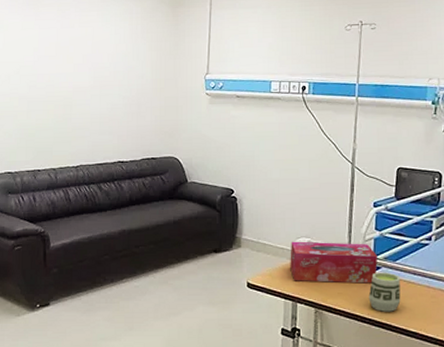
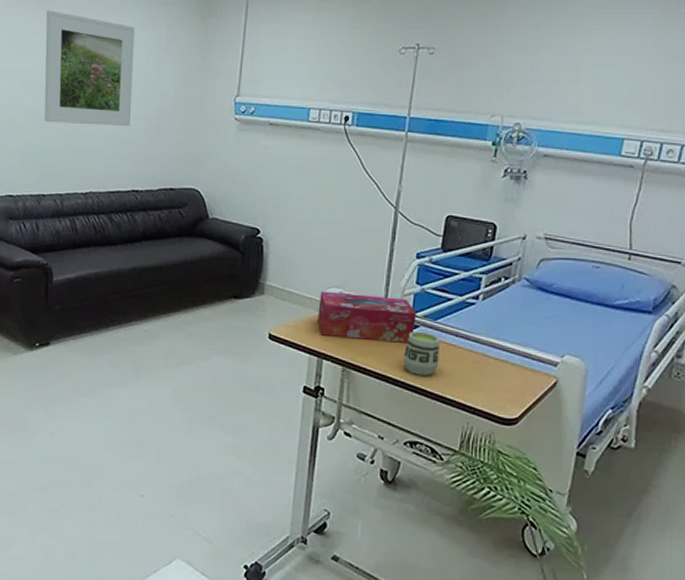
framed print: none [35,9,115,106] -> present [44,10,136,126]

